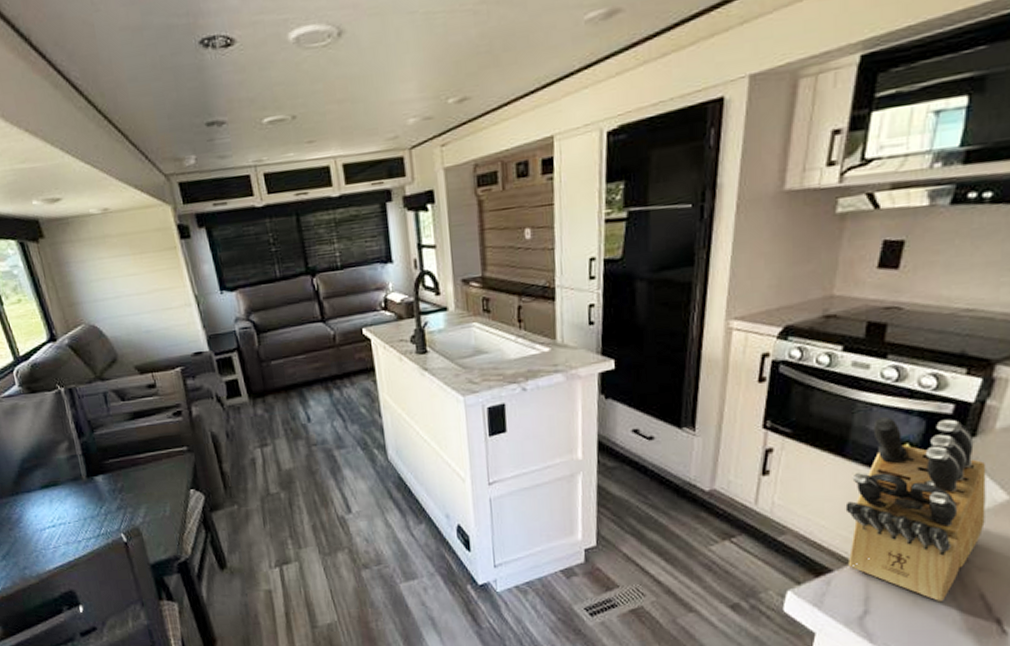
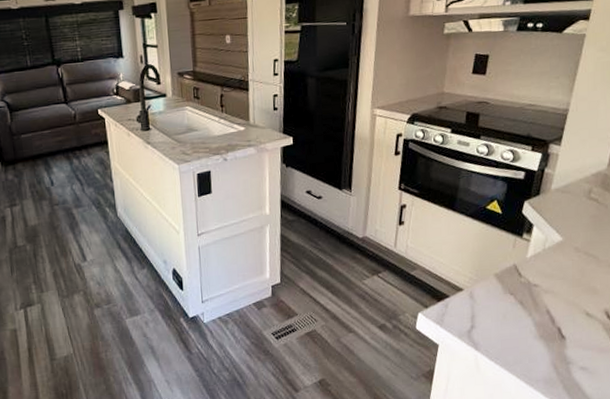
knife block: present [845,417,986,601] -> none [456,181,548,317]

